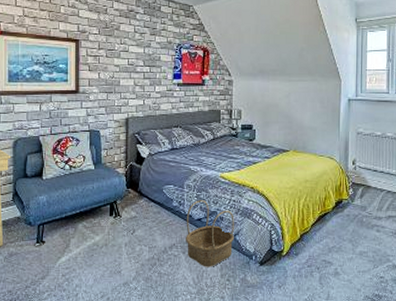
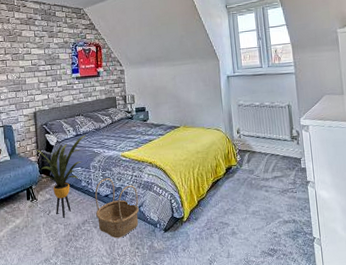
house plant: none [125,149,183,239] -> present [36,135,86,218]

